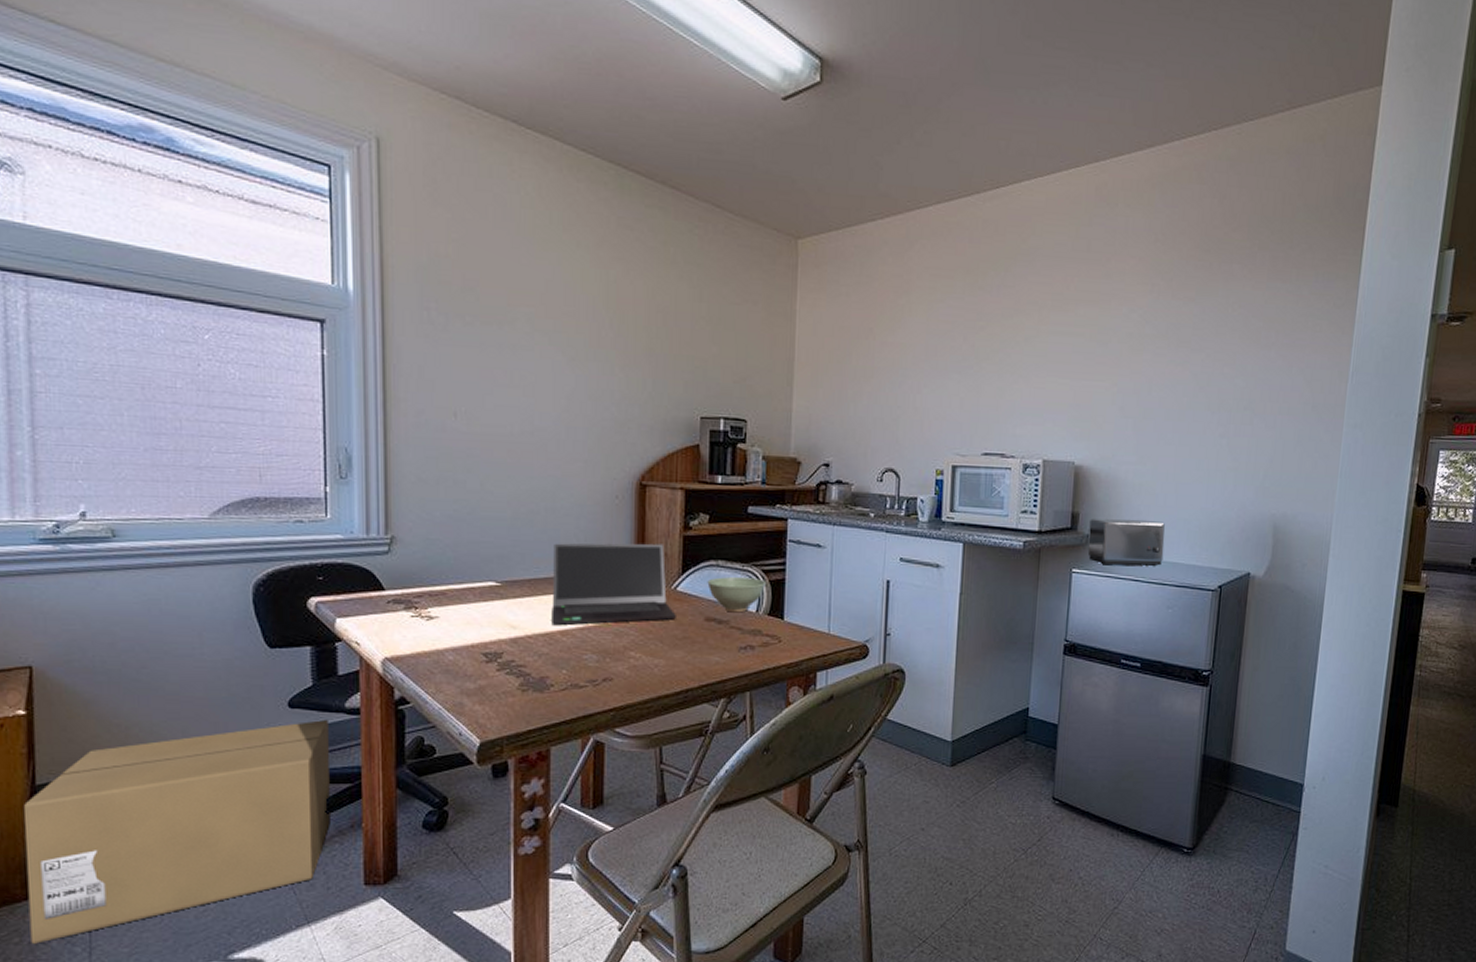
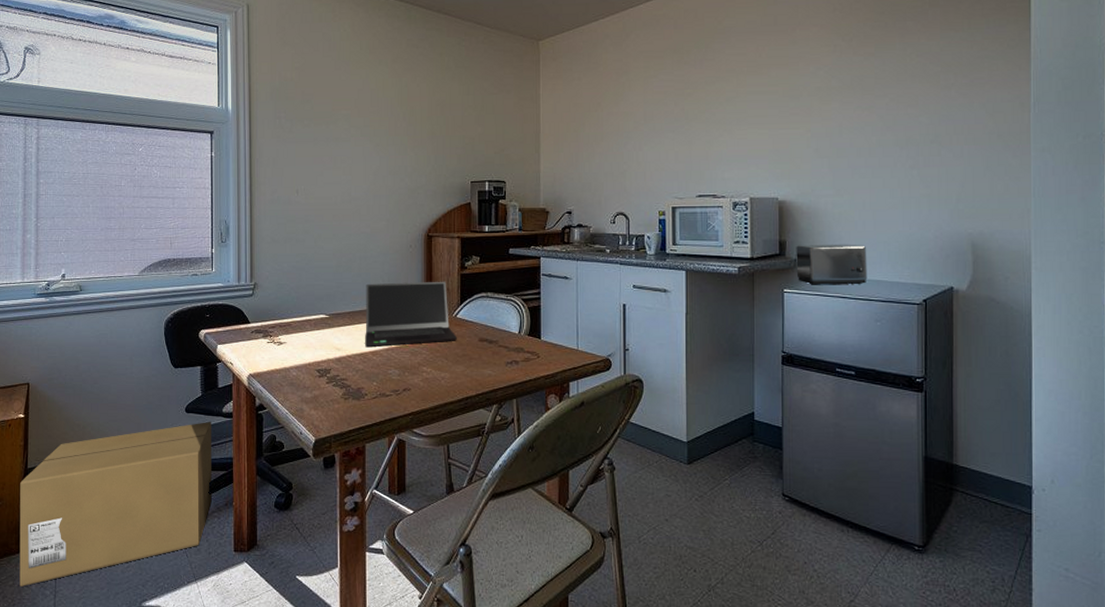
bowl: present [707,577,767,613] -> none [480,306,526,334]

